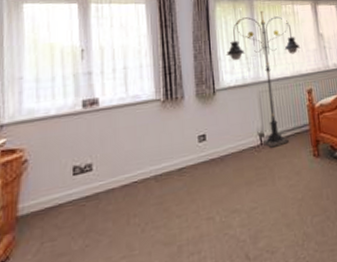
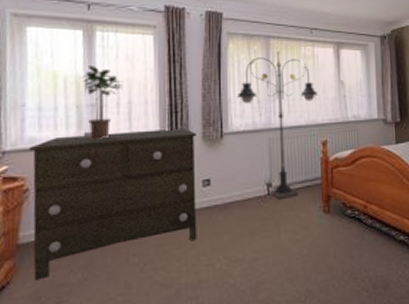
dresser: none [28,87,196,252] -> present [29,127,197,281]
potted plant: none [78,36,119,106] -> present [82,66,124,140]

